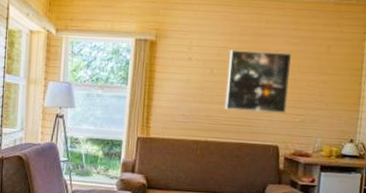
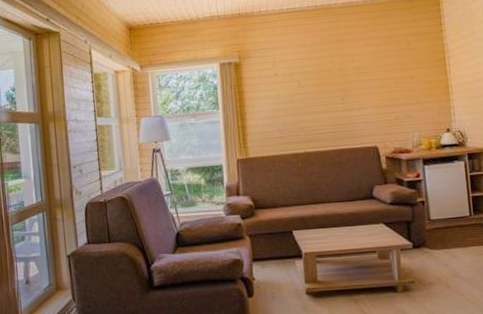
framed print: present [225,50,291,114] -> none [312,54,380,119]

